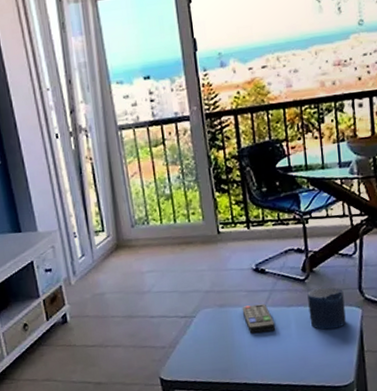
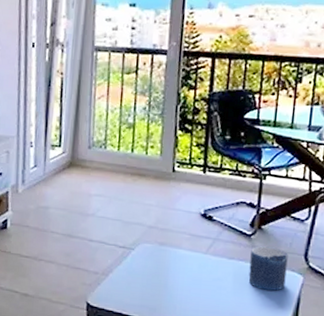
remote control: present [242,304,276,334] -> none [181,249,213,280]

